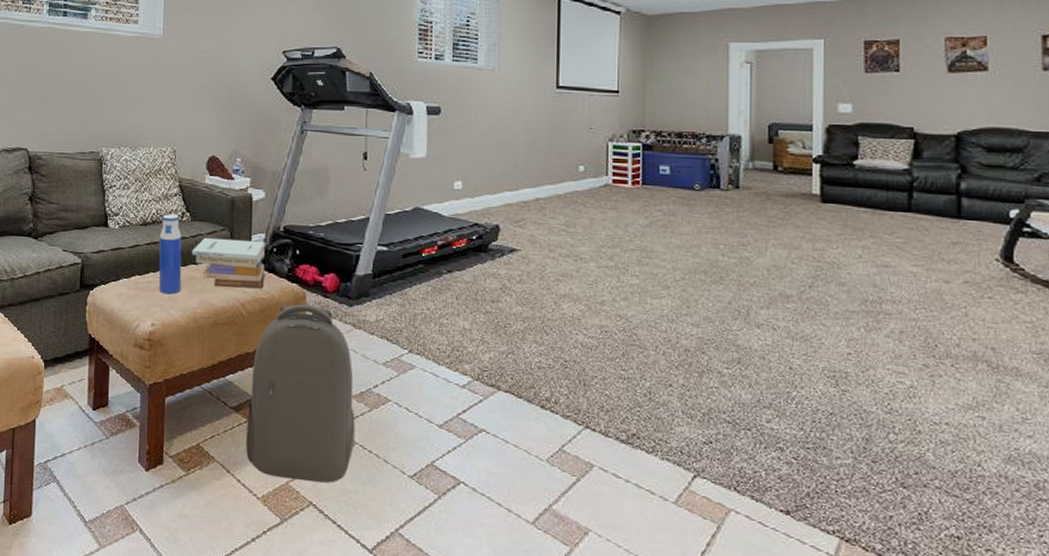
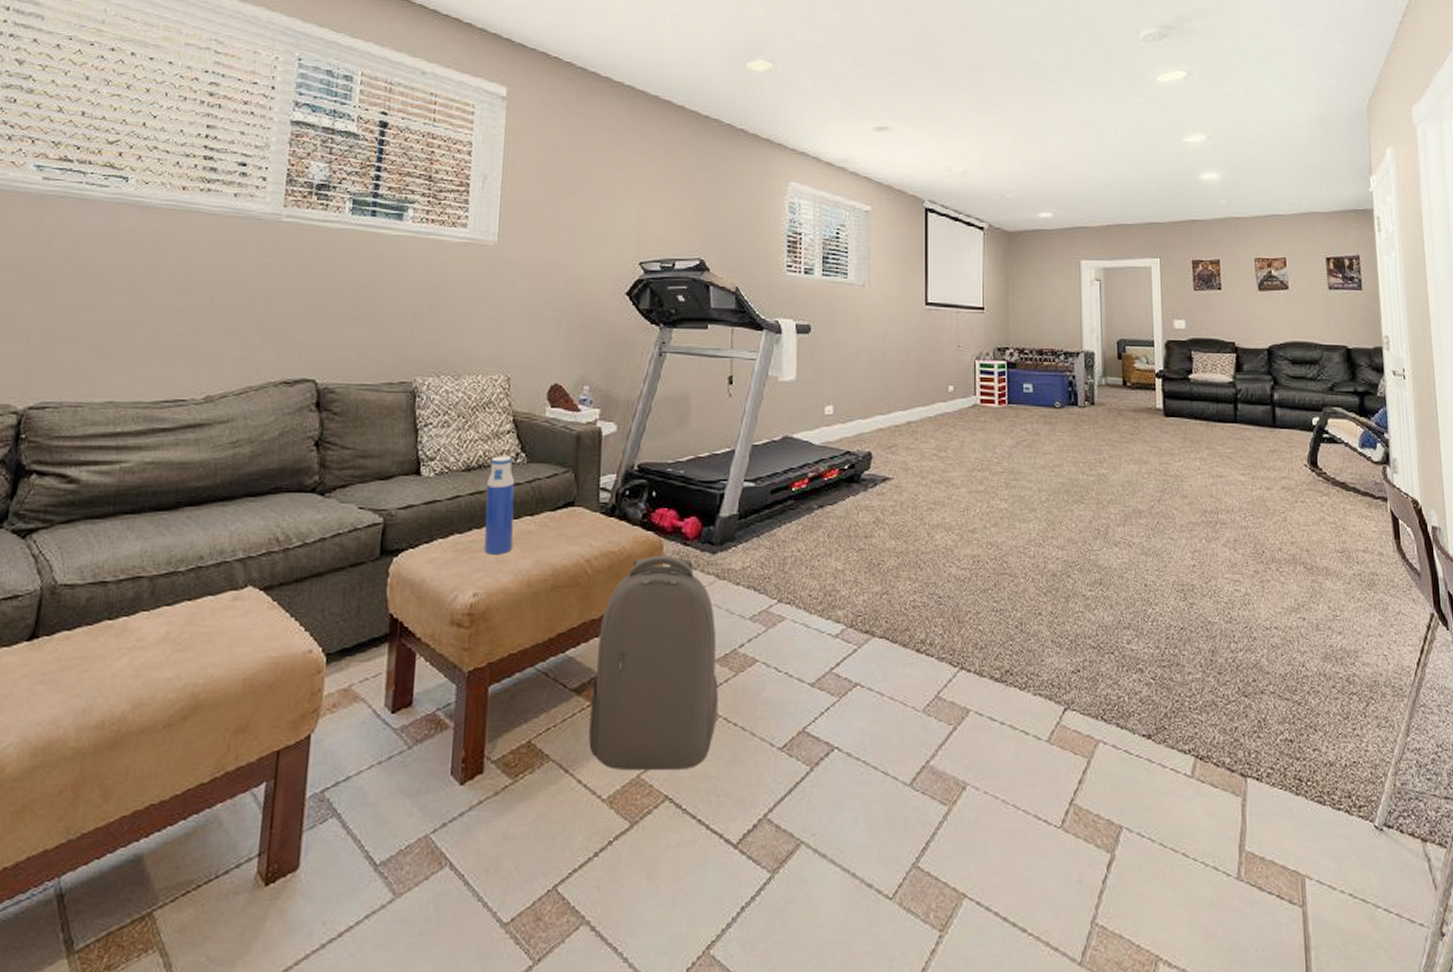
books: present [191,237,266,289] -> none [526,482,618,542]

